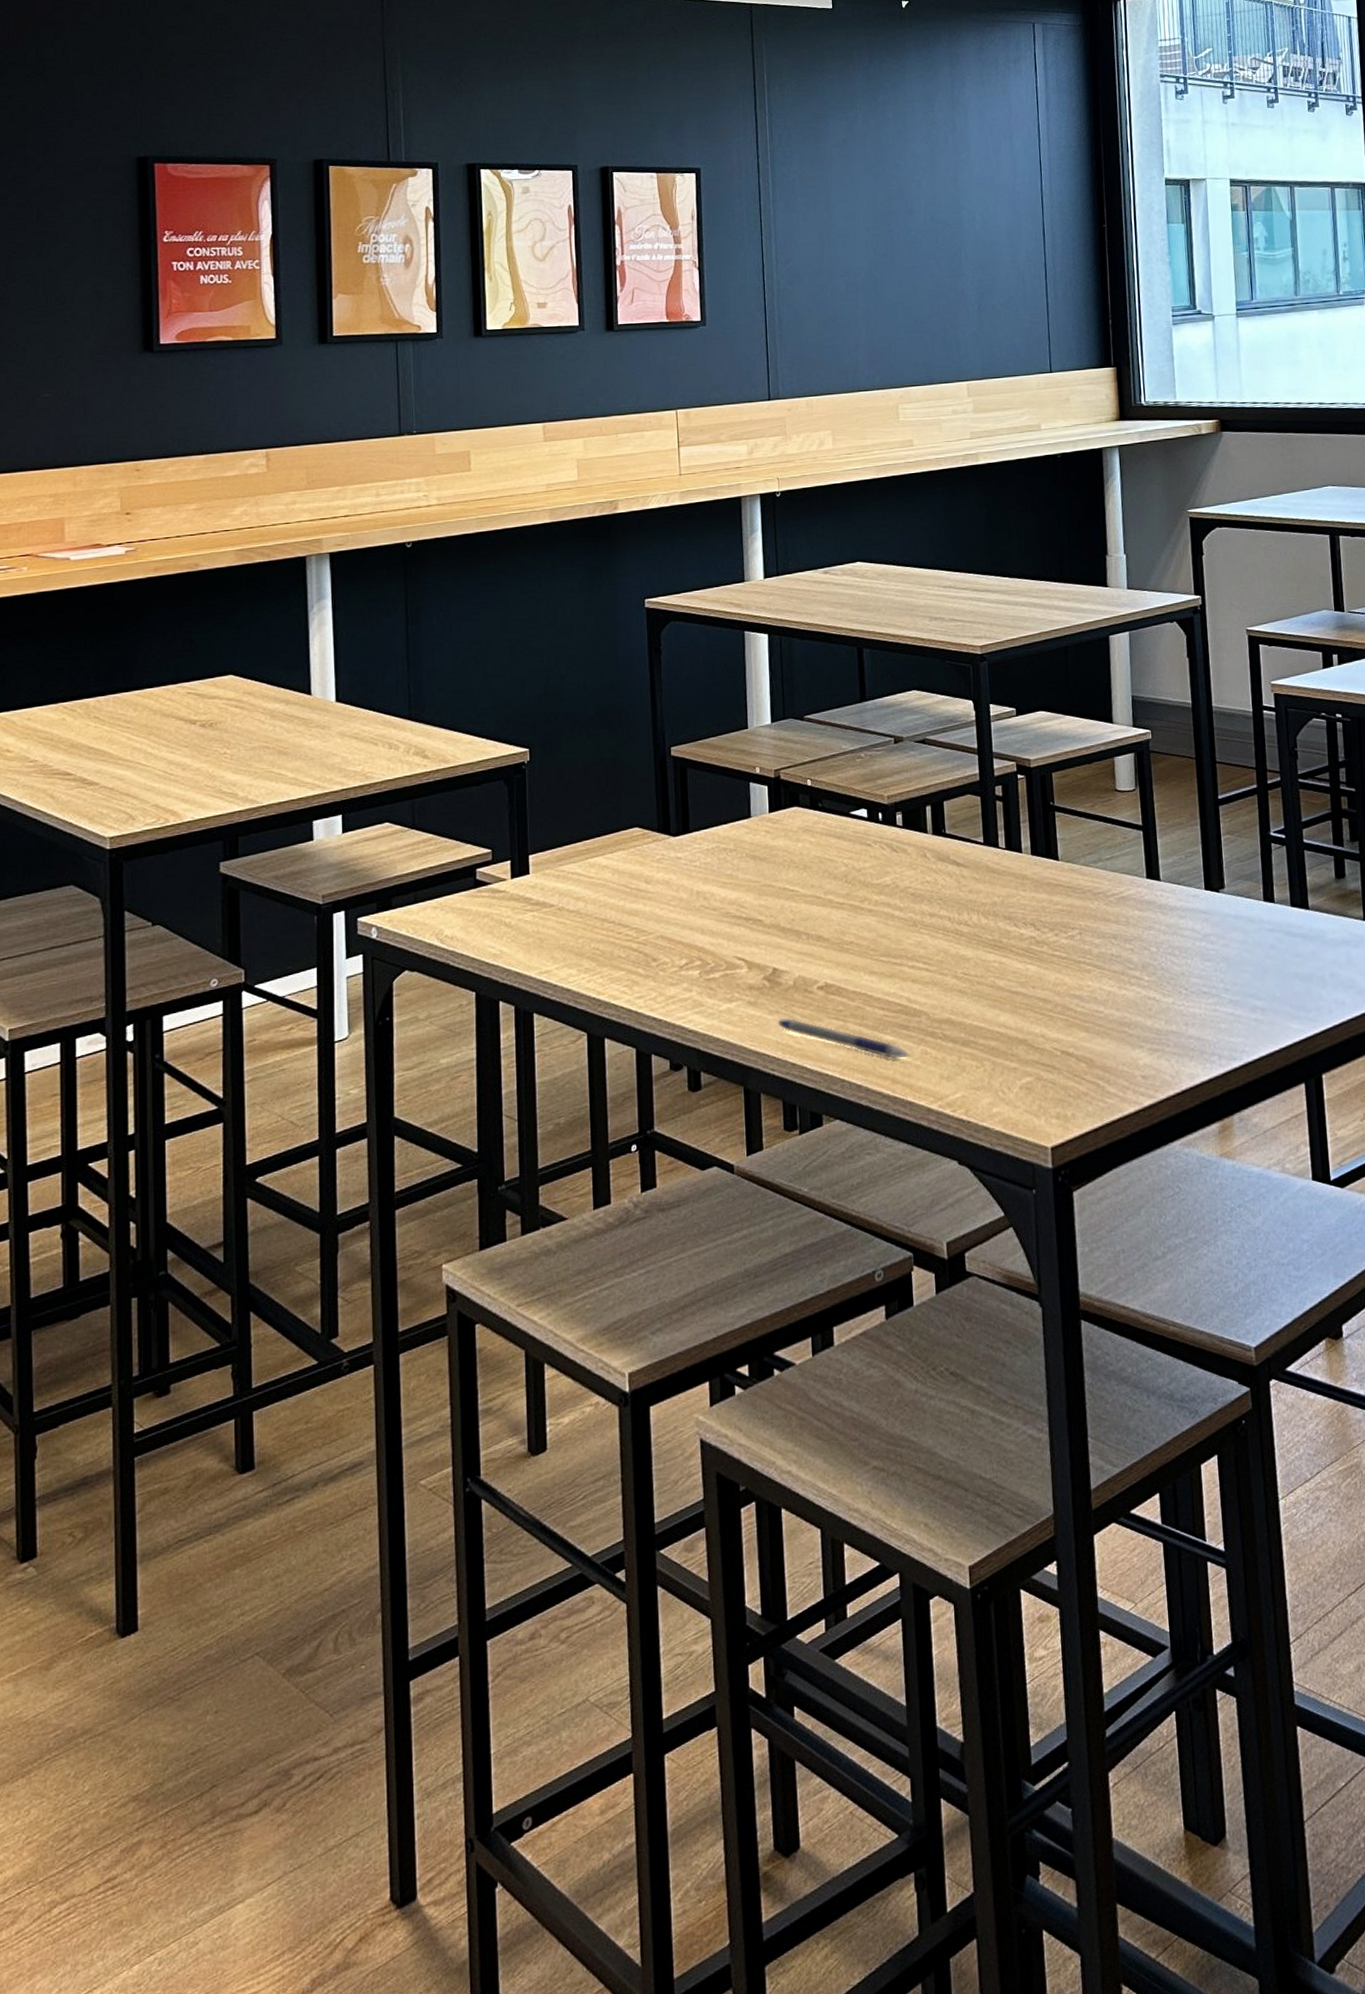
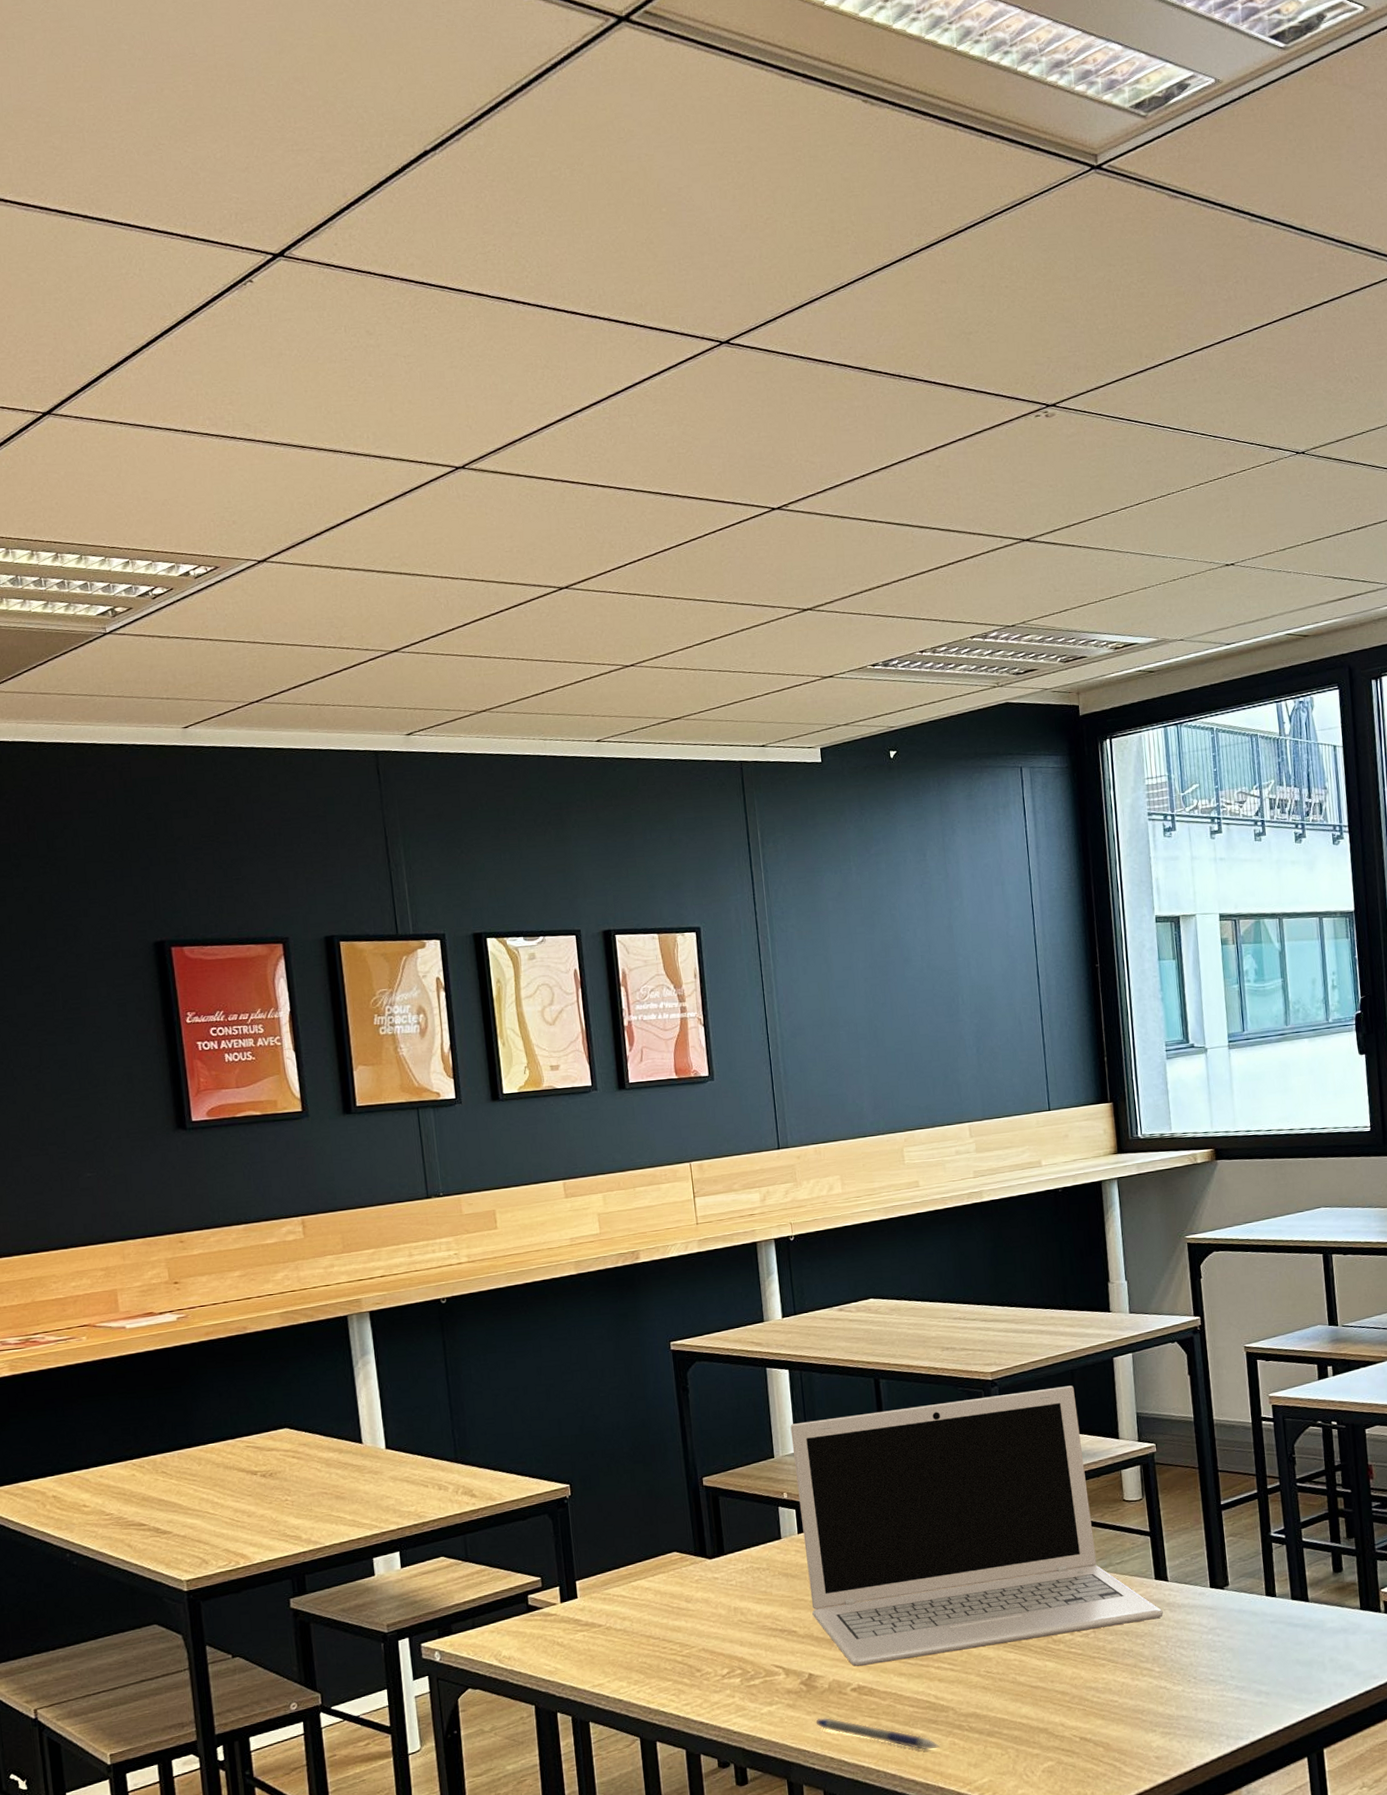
laptop: none [766,663,1154,962] -> present [790,1385,1163,1667]

